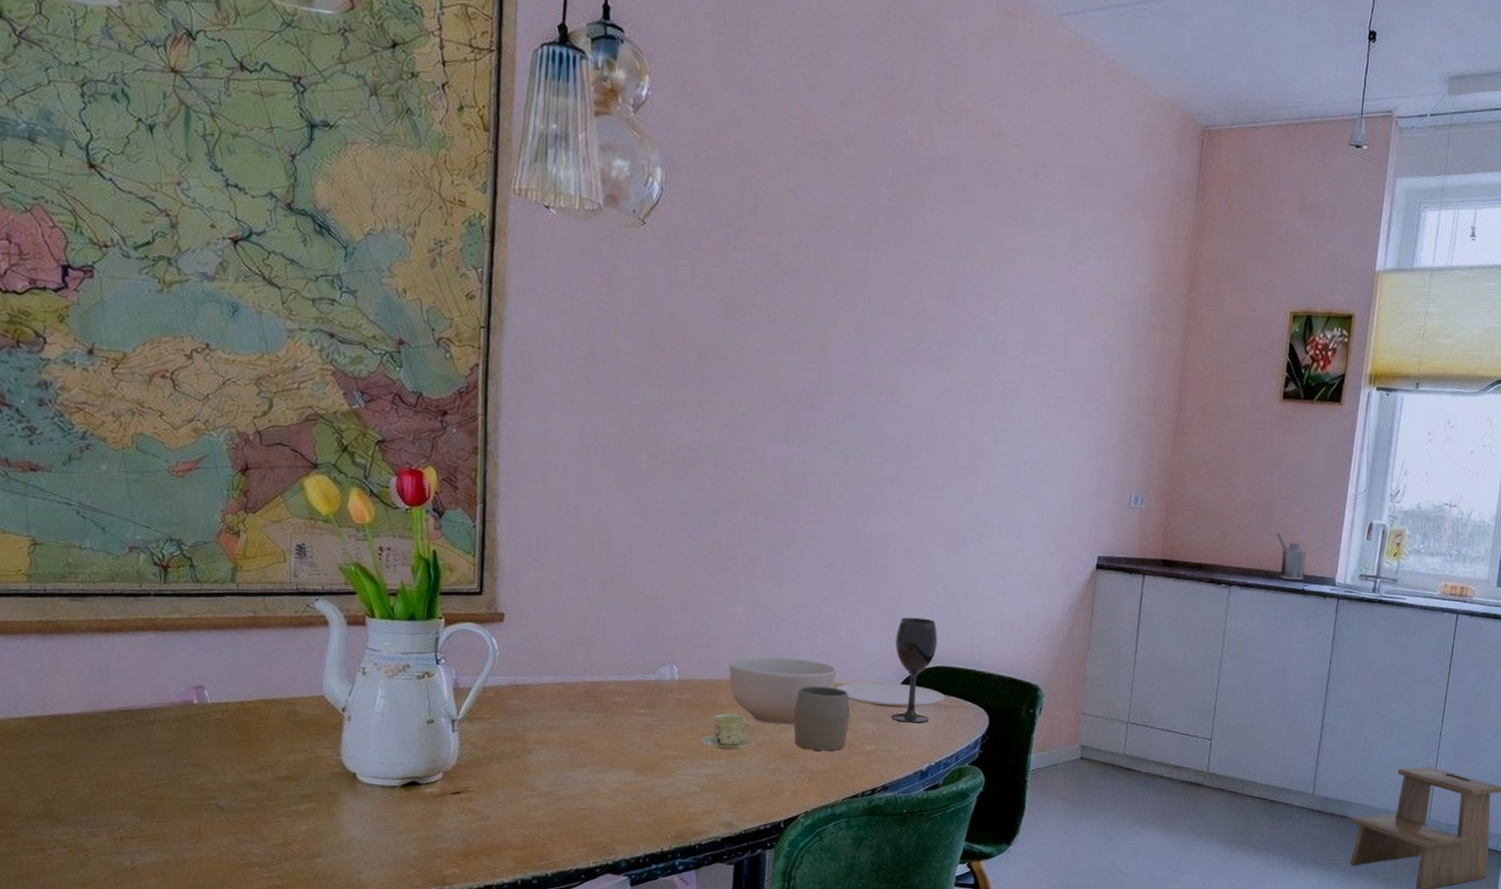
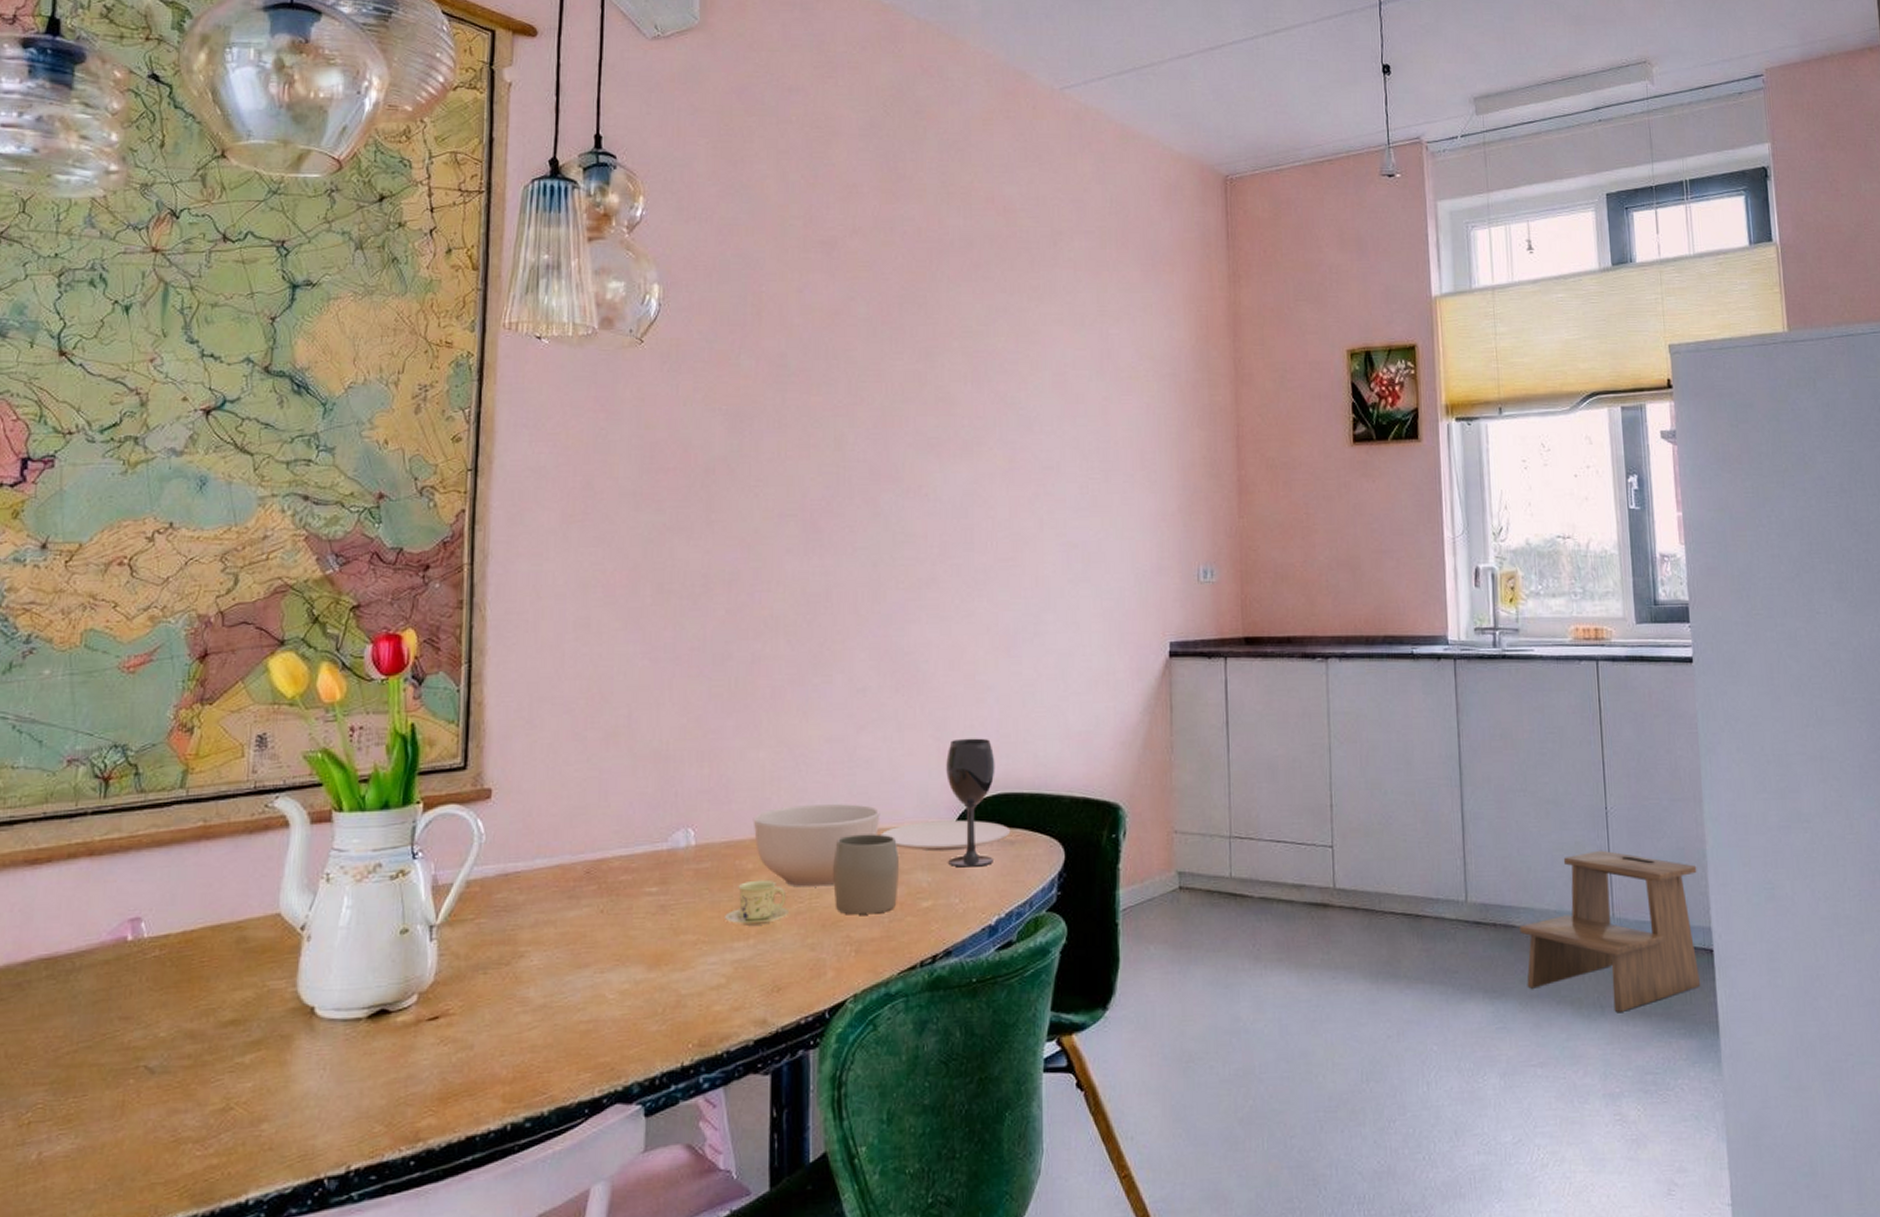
soap dispenser: present [1276,532,1306,581] -> none [1370,590,1410,644]

